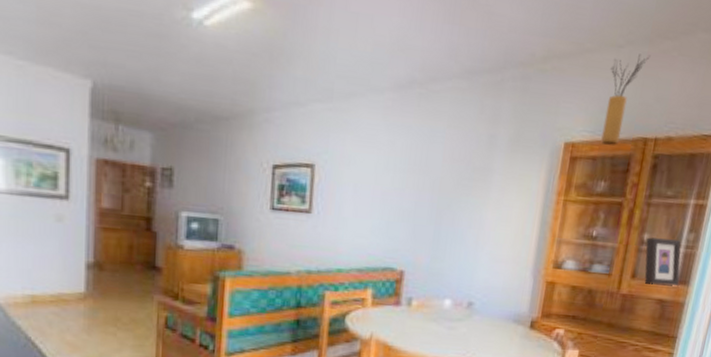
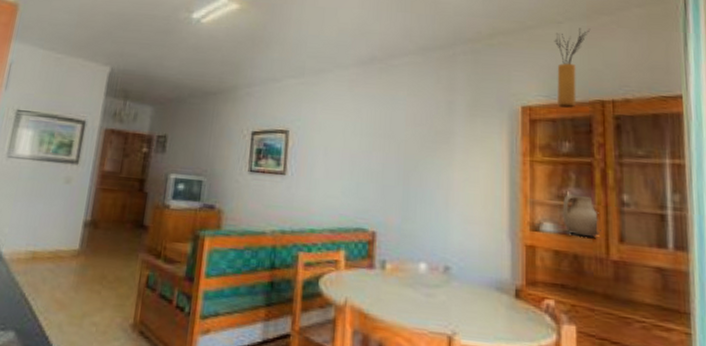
ceramic pitcher: none [584,233,619,274] -> present [562,194,601,238]
picture frame: present [644,237,681,286] -> none [627,198,676,252]

